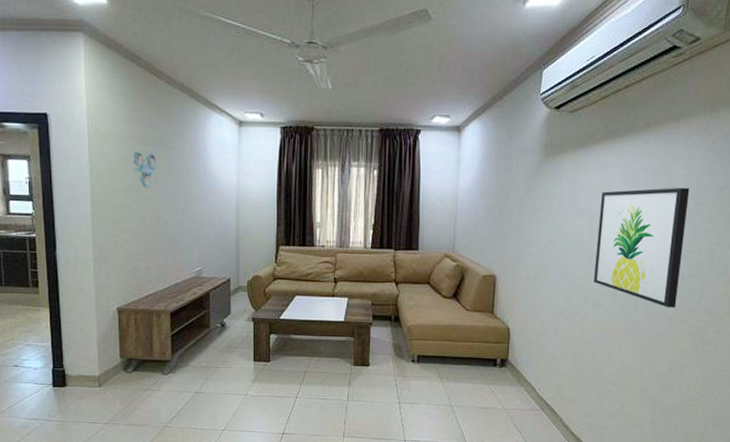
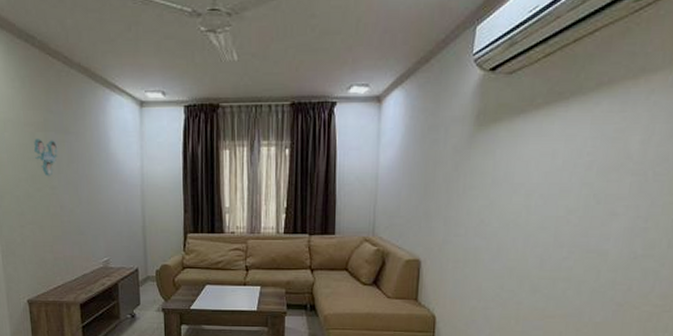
wall art: present [594,187,690,308] -> none [531,155,648,292]

